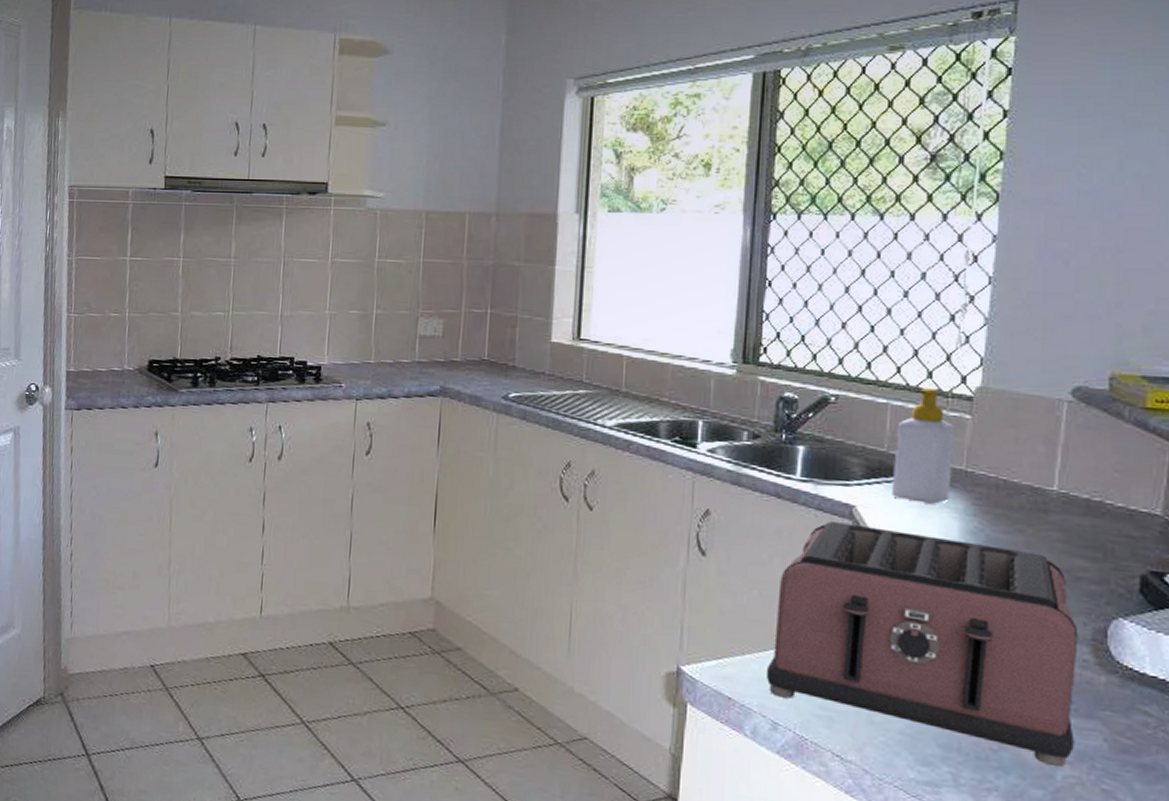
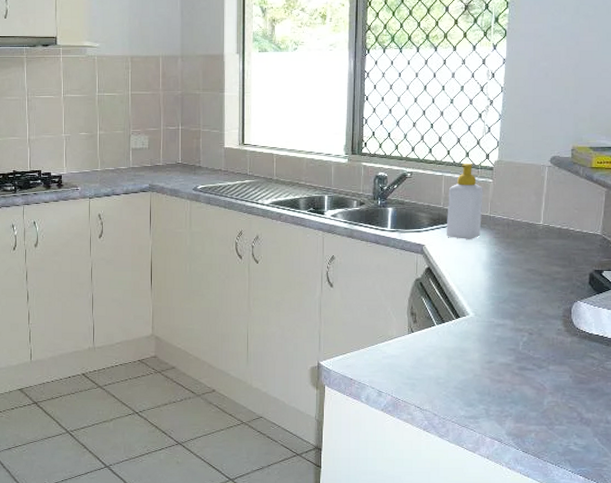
toaster: present [767,520,1079,768] -> none [374,256,556,397]

